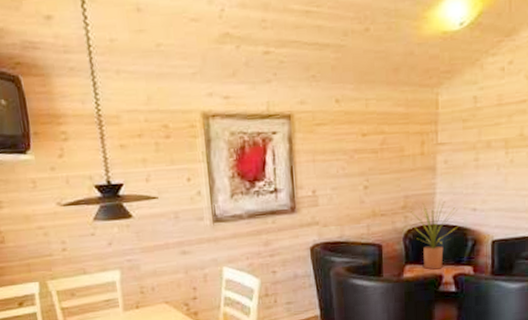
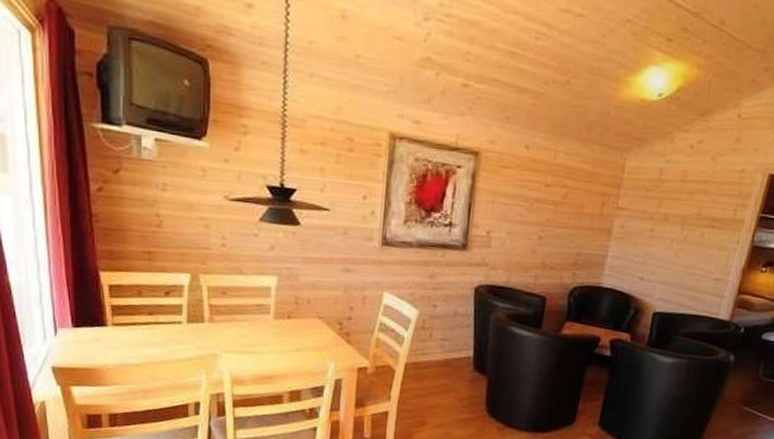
house plant: present [411,201,459,270] -> none [580,262,627,332]

